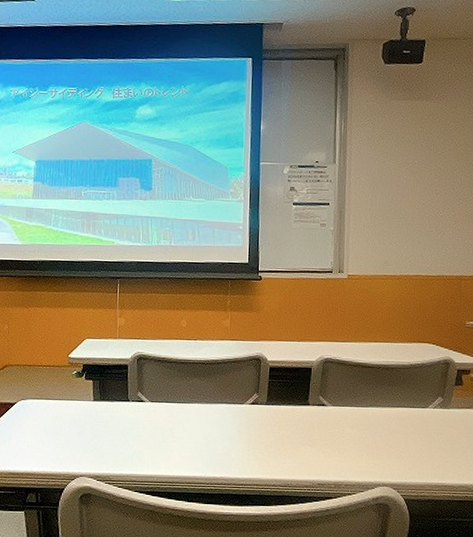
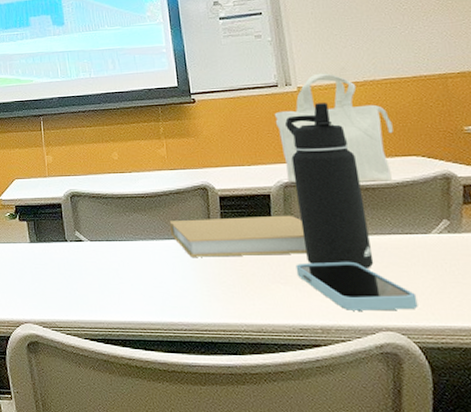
book: none [223,386,334,421] -> present [169,215,308,257]
smartphone: none [322,428,409,470] -> present [295,261,418,311]
tote bag: none [325,264,415,363] -> present [274,73,393,185]
water bottle: none [332,291,384,435] -> present [285,103,374,268]

